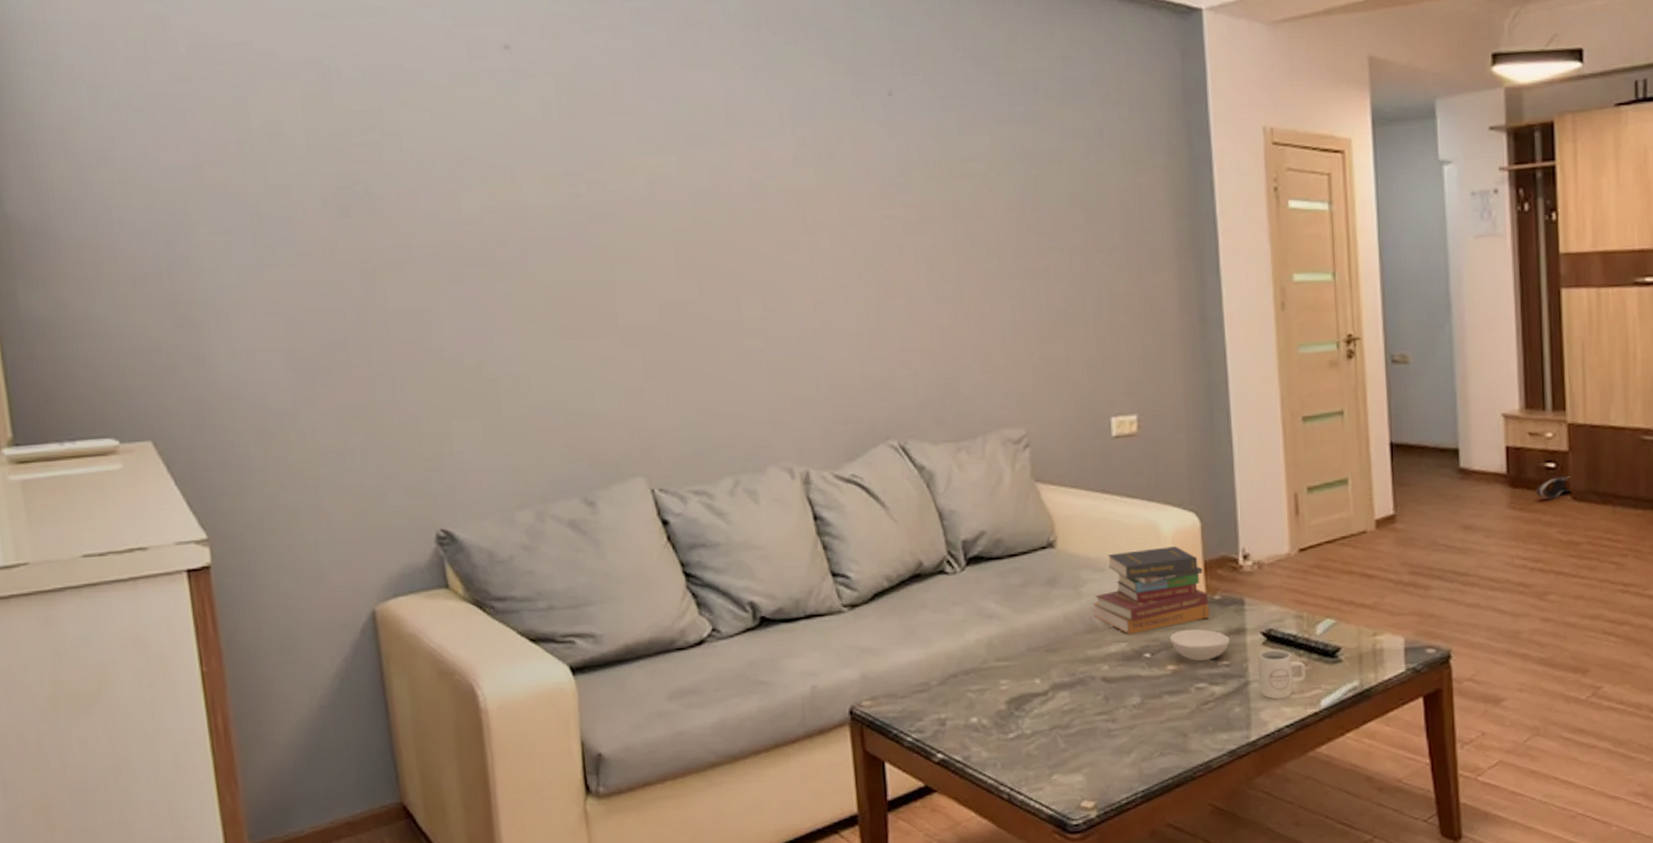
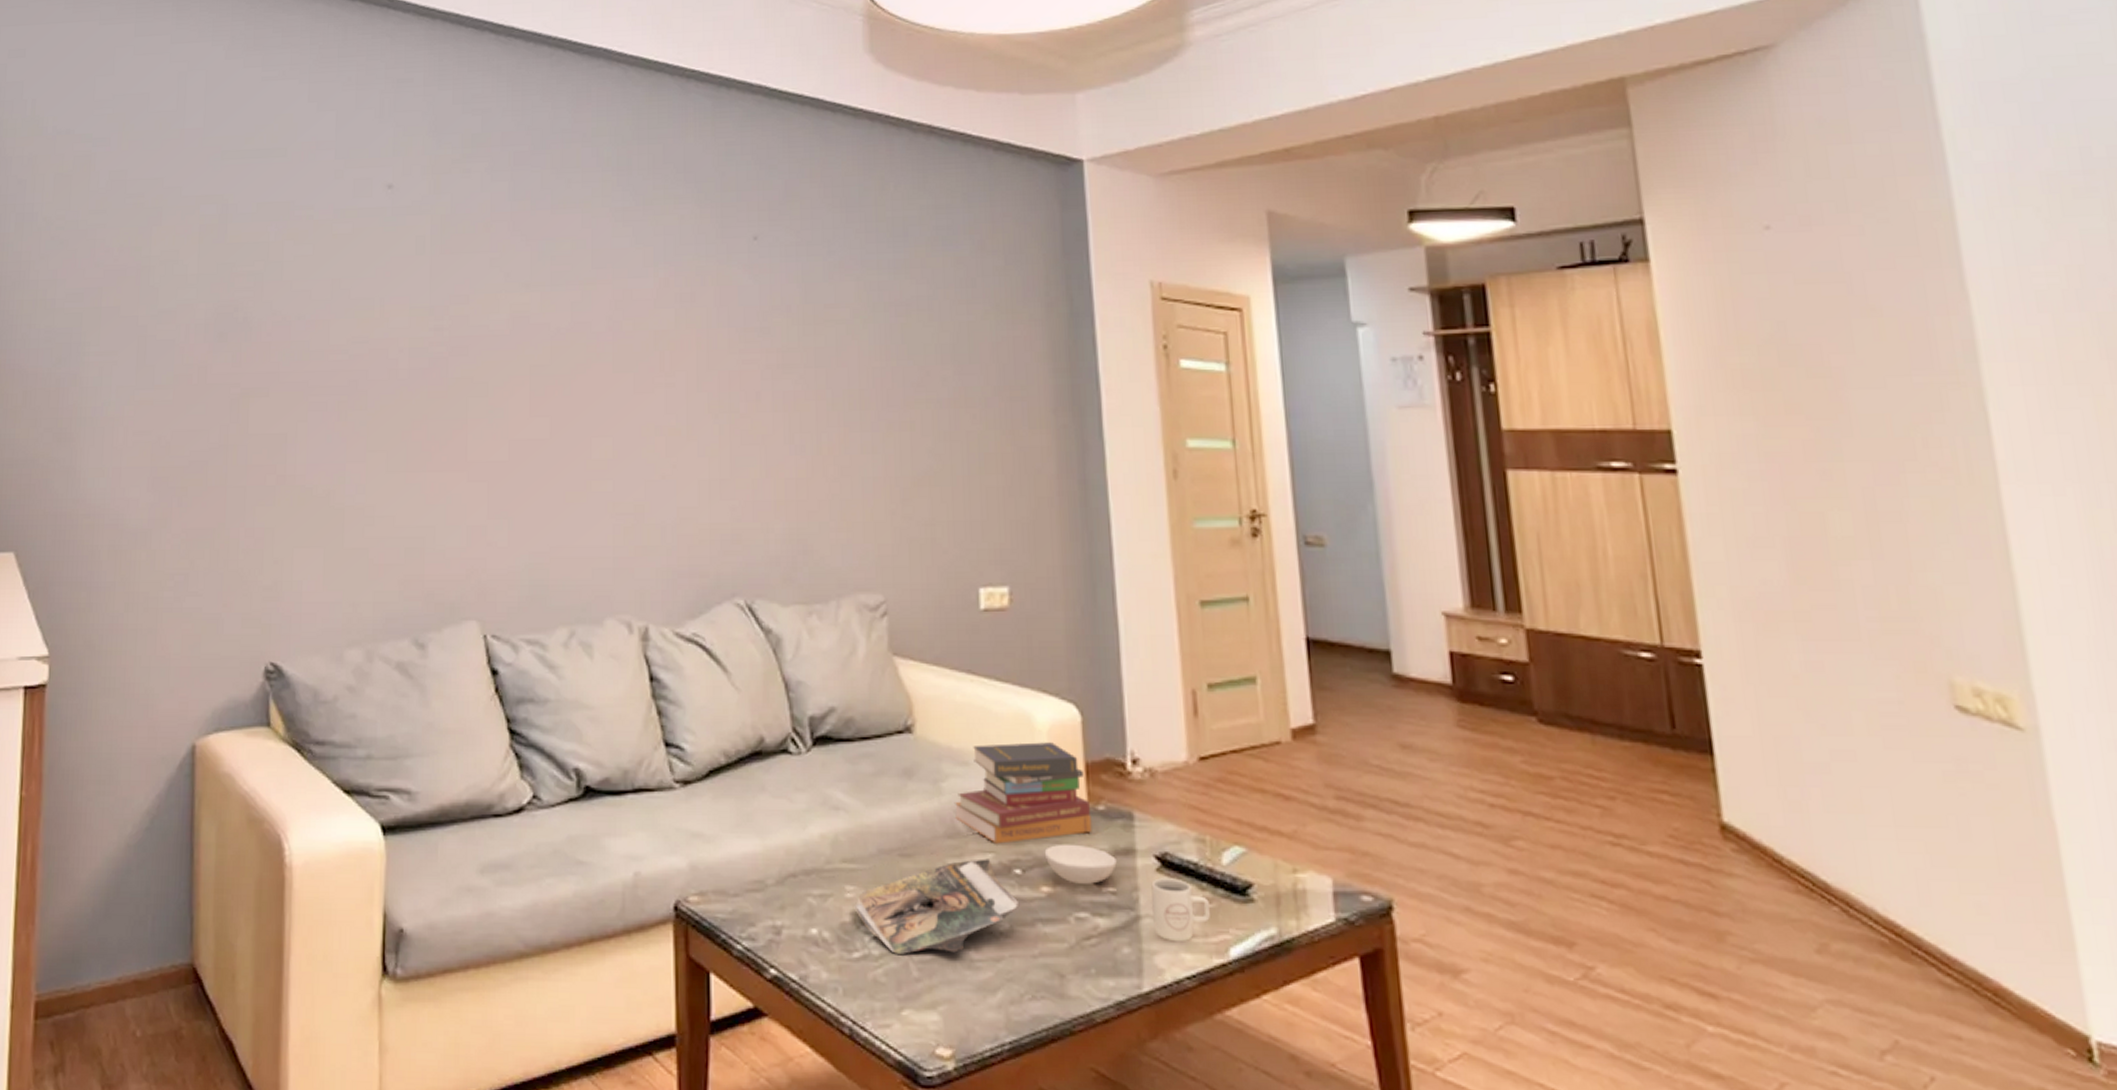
magazine: none [1008,647,1149,731] -> present [854,859,1020,954]
shoe: present [1537,476,1572,500] -> none [1491,692,1537,721]

